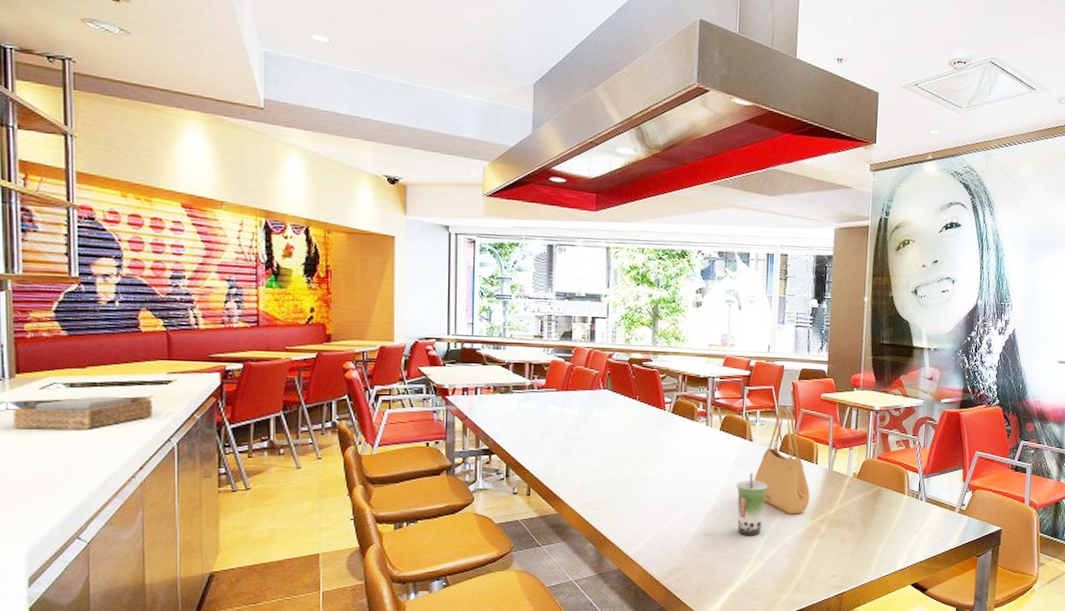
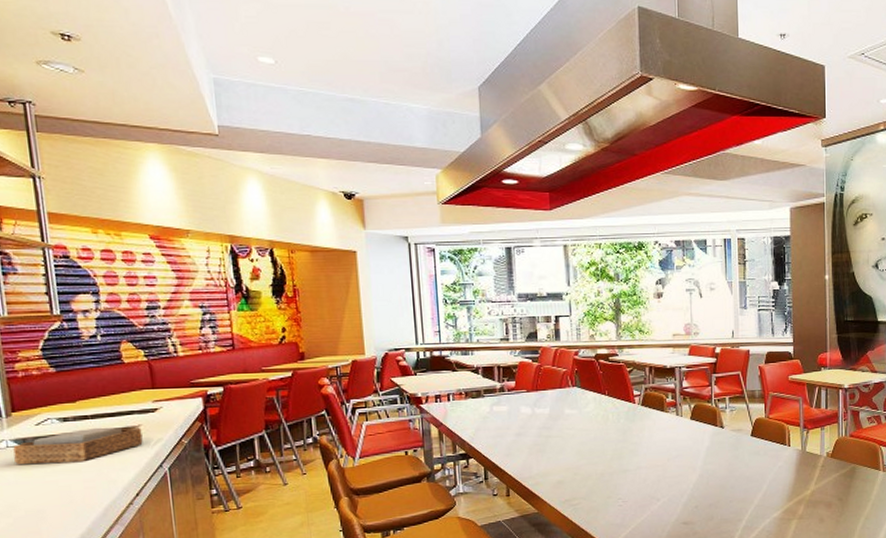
beverage cup: present [736,473,768,536] -> none [711,460,743,522]
handbag: present [753,408,810,514] -> none [727,392,785,498]

